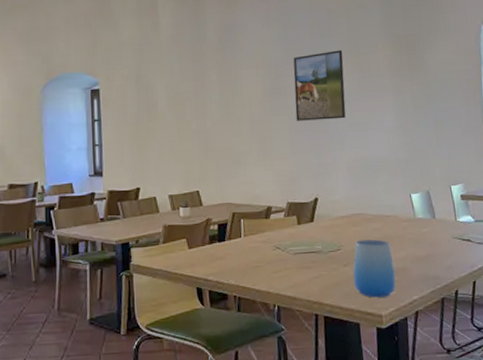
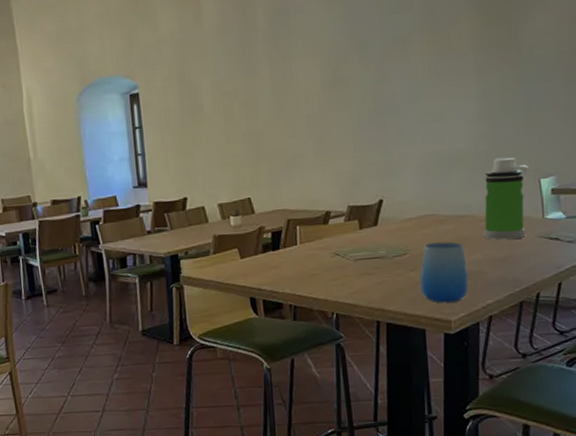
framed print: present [293,50,346,121] -> none [357,27,419,115]
water bottle: none [404,165,442,239] -> present [484,157,530,240]

